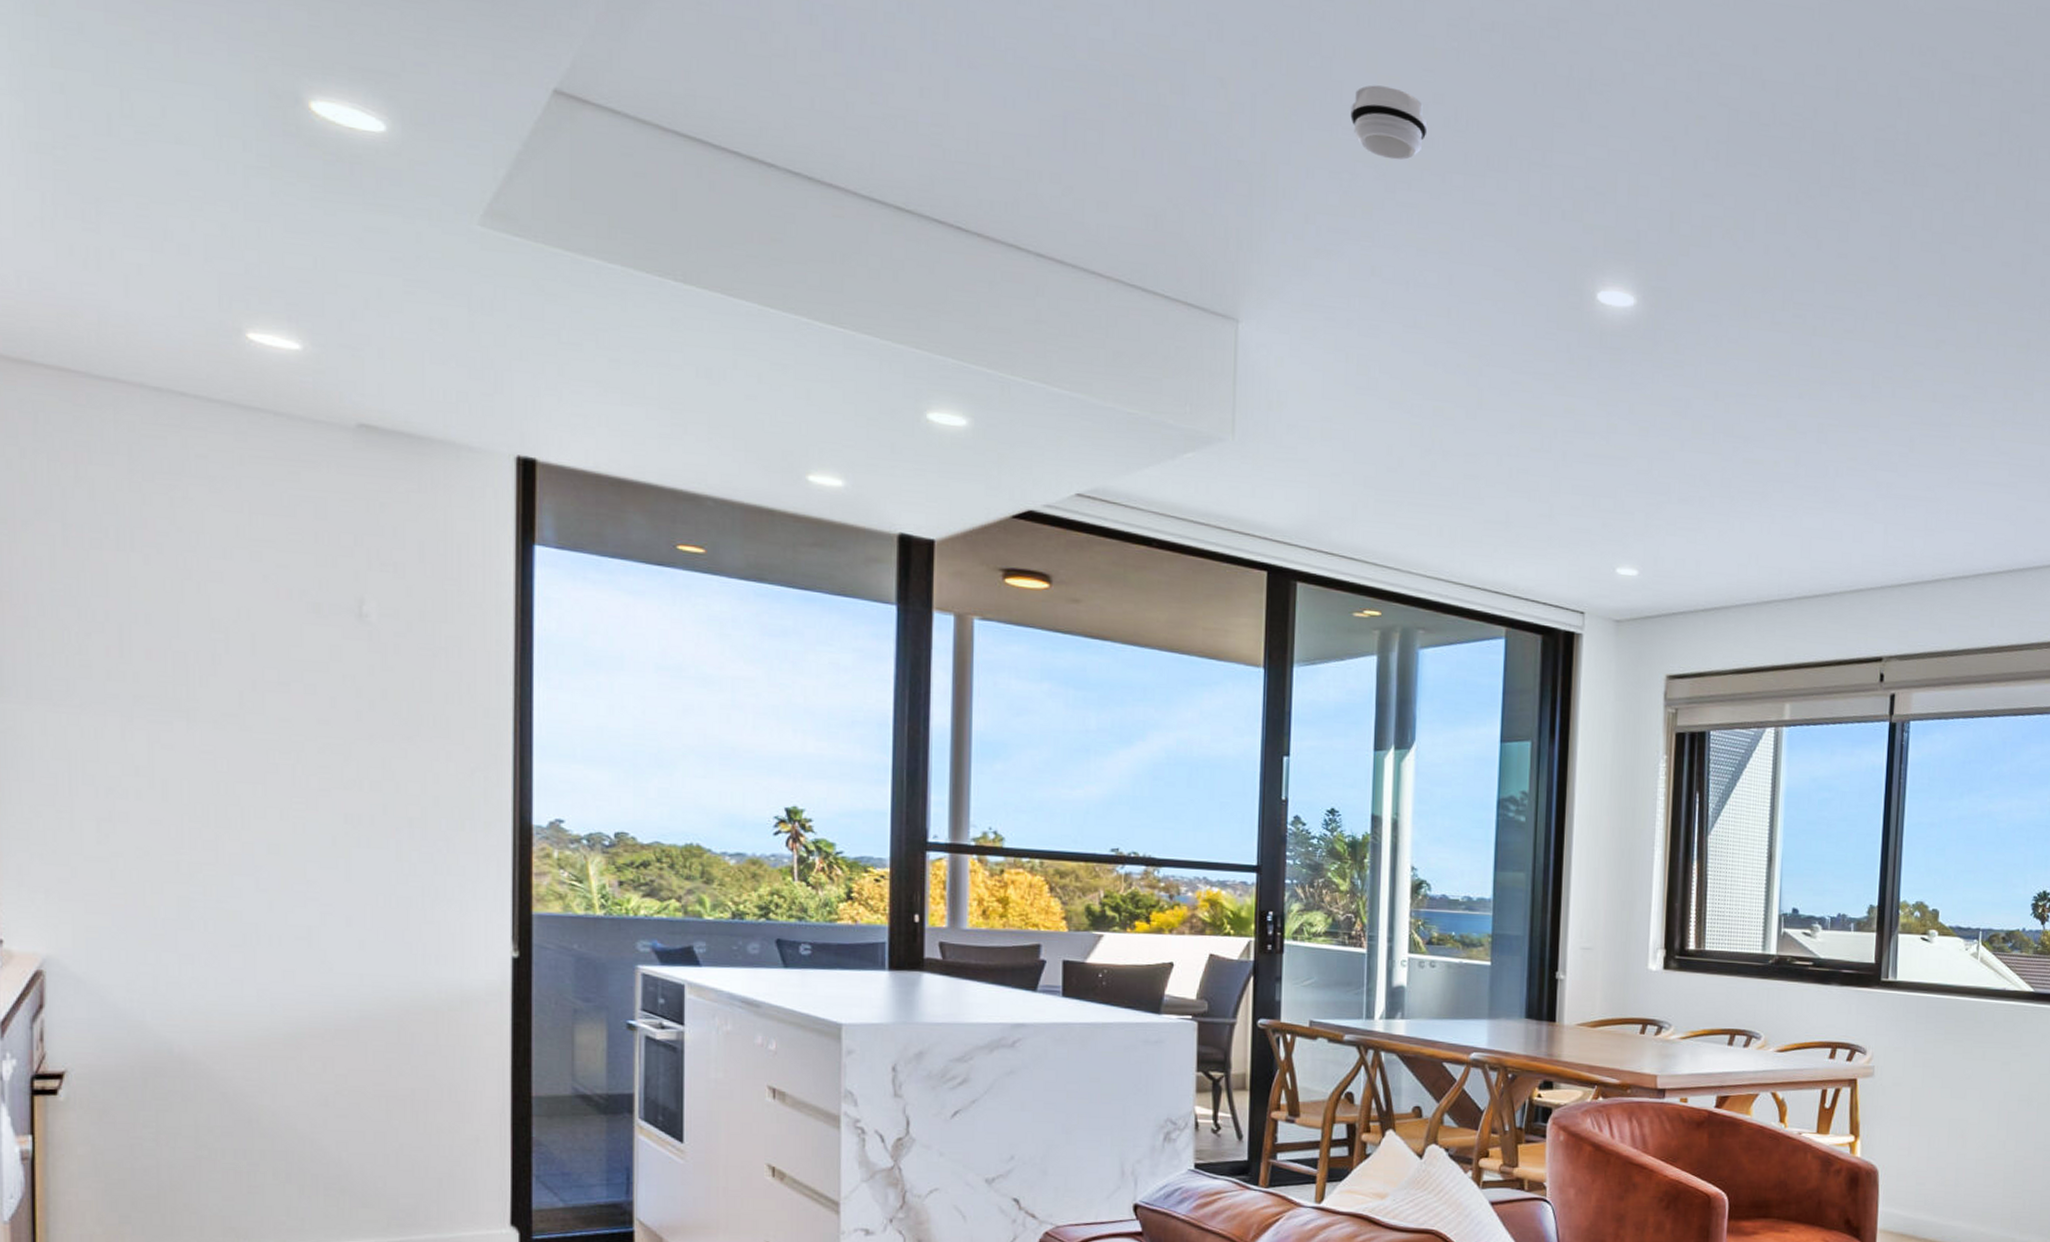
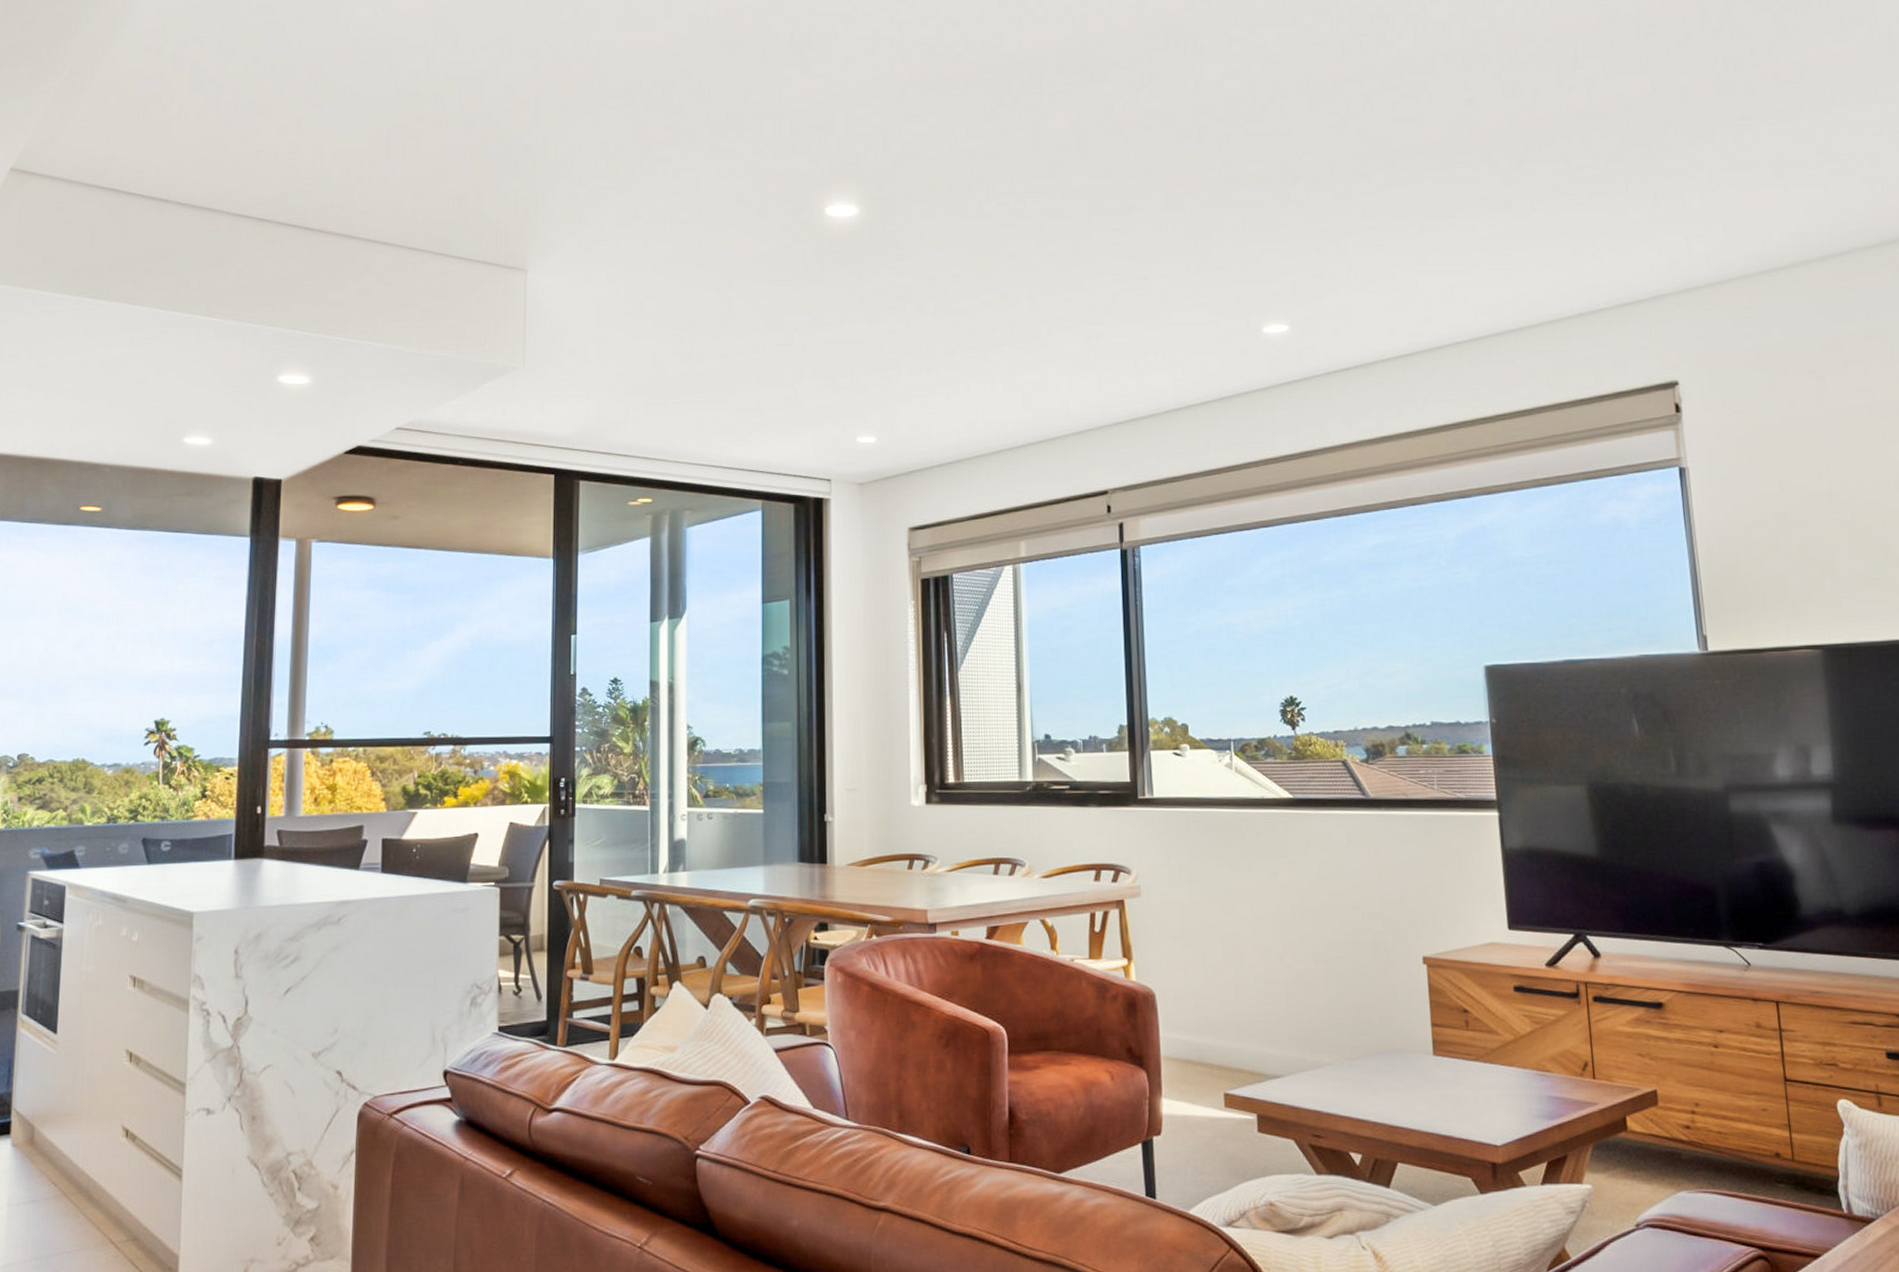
smoke detector: present [1350,85,1428,160] -> none [614,71,677,127]

